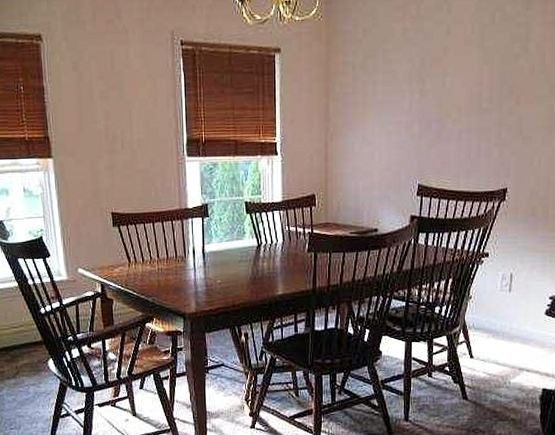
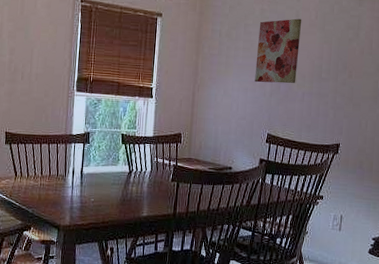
wall art: none [399,36,455,123] -> present [255,18,302,84]

